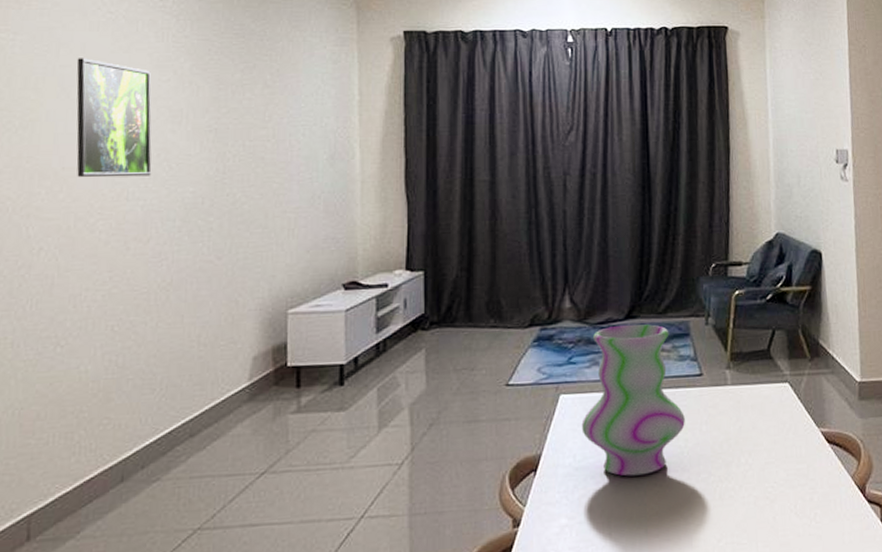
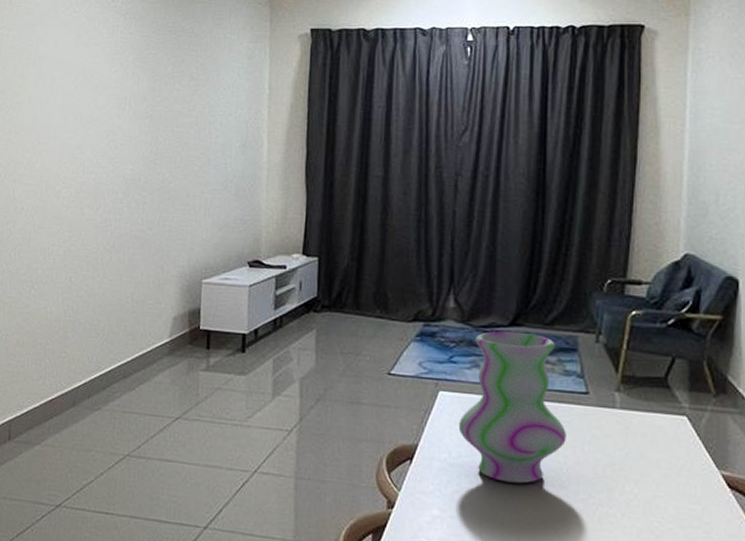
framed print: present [76,58,152,178] -> none [48,51,104,154]

